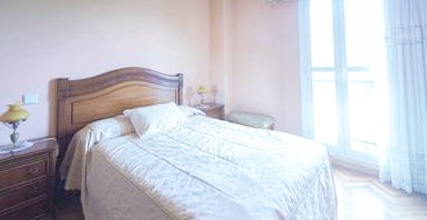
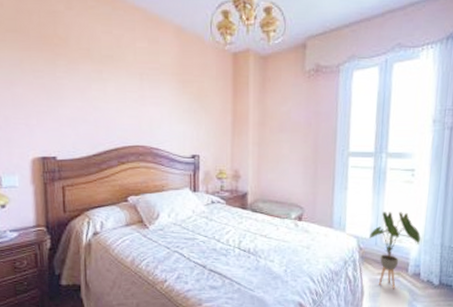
house plant: none [338,121,387,196] -> present [369,212,420,289]

